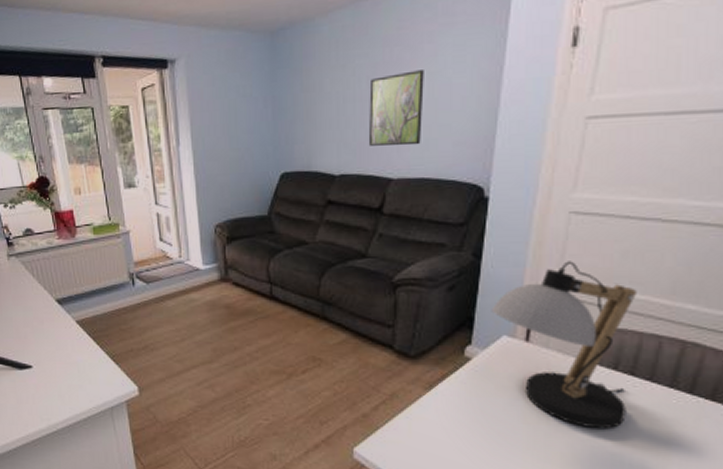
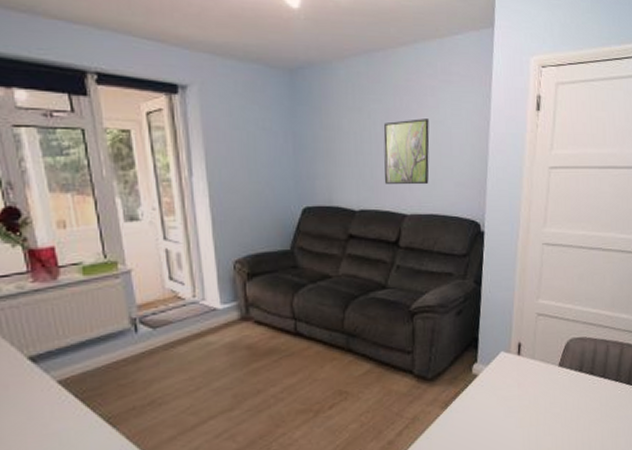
desk lamp: present [491,261,636,429] -> none [491,284,590,423]

